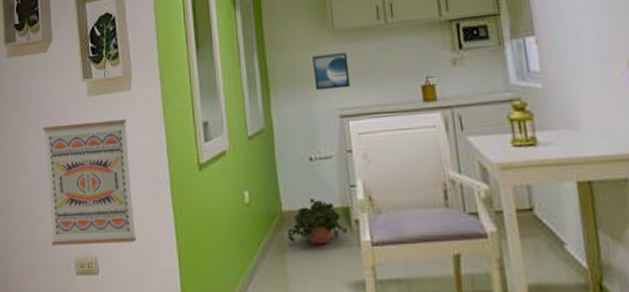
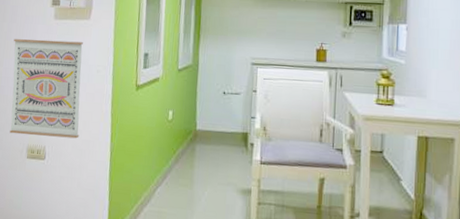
potted plant: present [286,198,349,244] -> none [197,123,246,158]
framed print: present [313,53,351,91] -> none [236,14,265,43]

